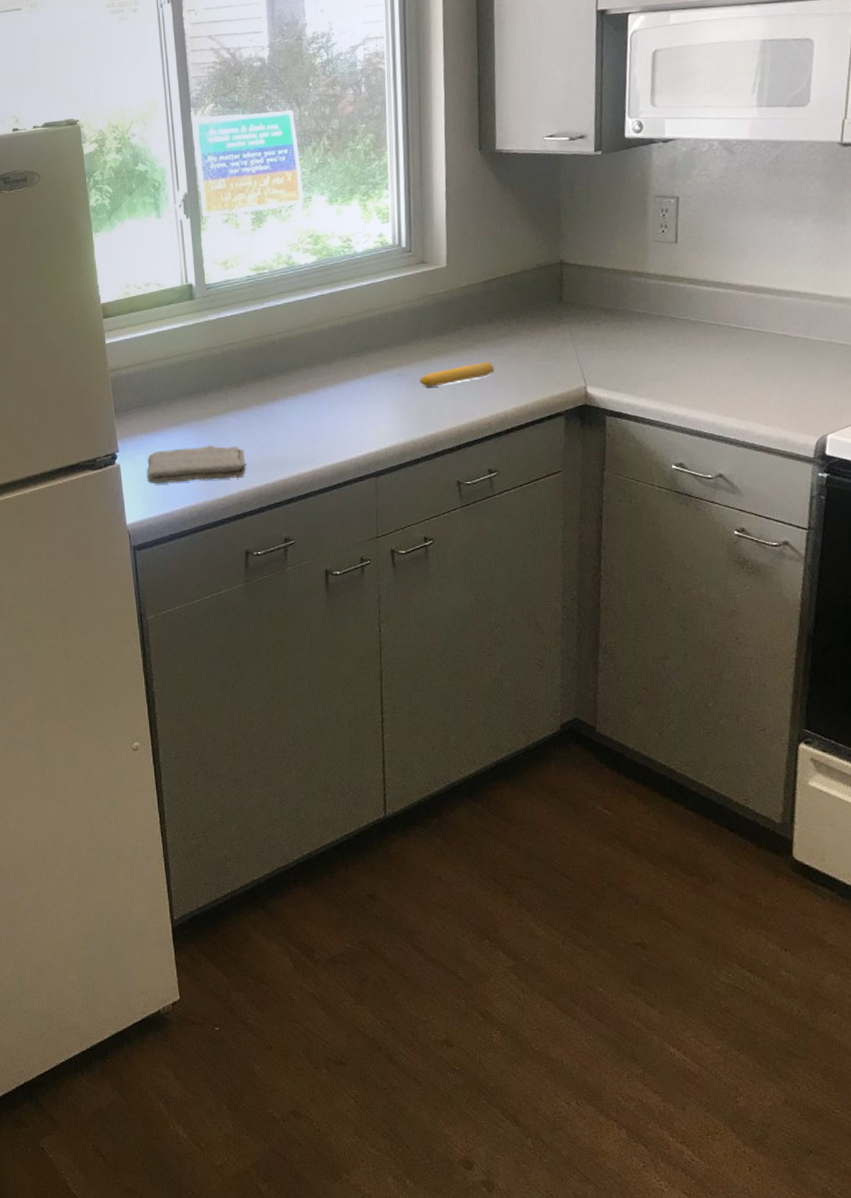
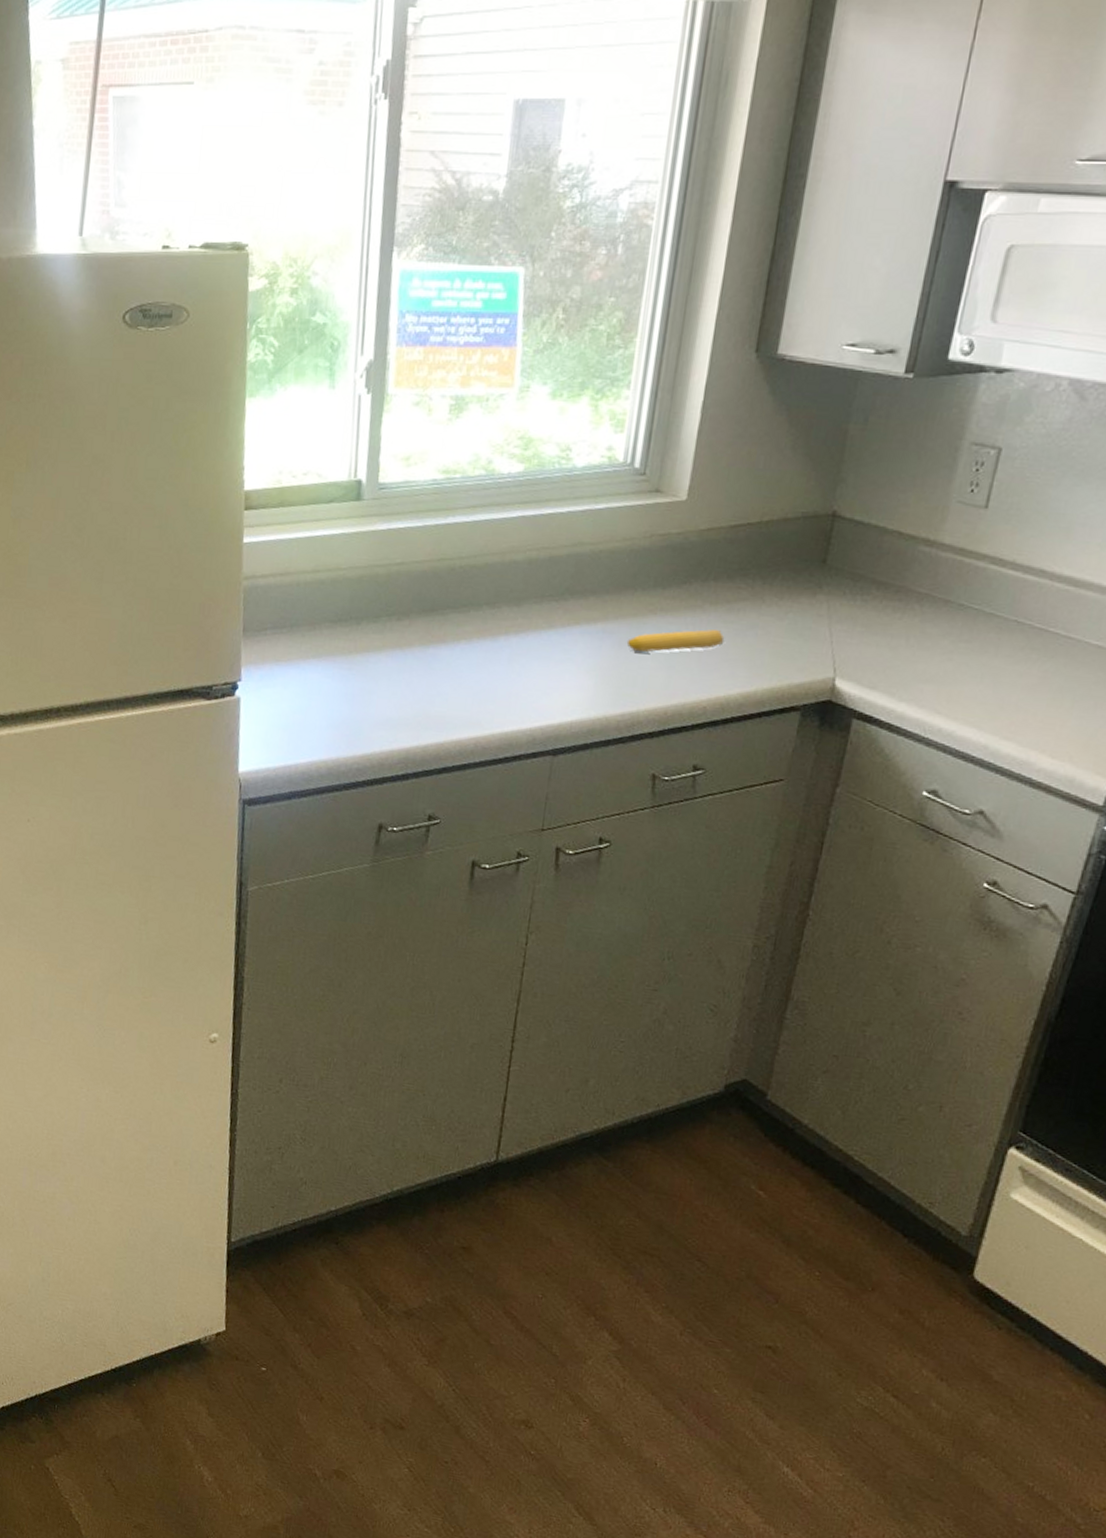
washcloth: present [146,446,247,484] -> none [271,686,397,734]

